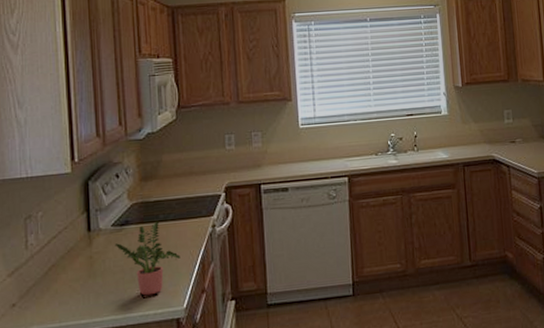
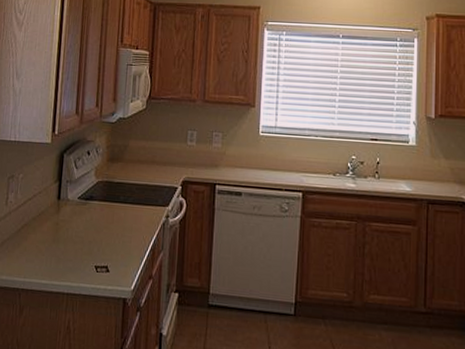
potted plant: present [114,221,181,296] -> none [78,201,134,271]

